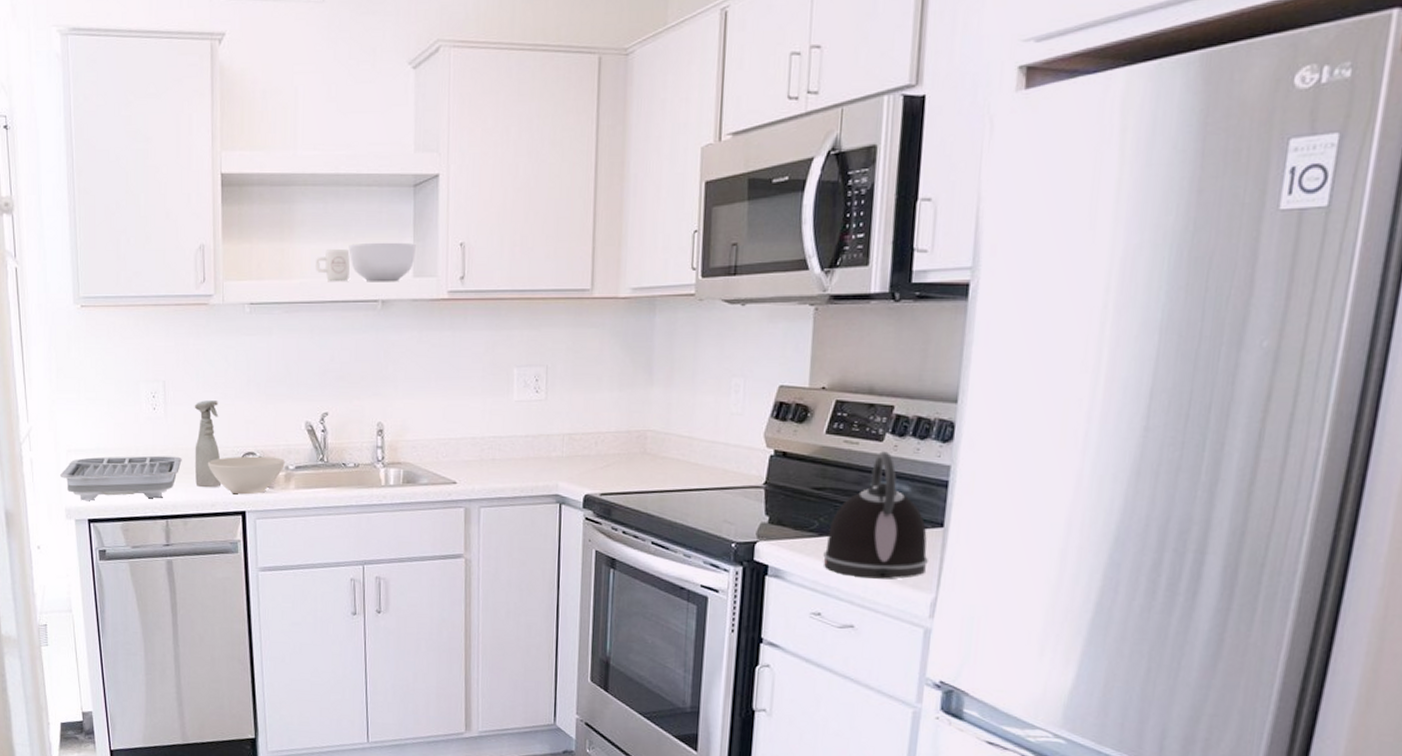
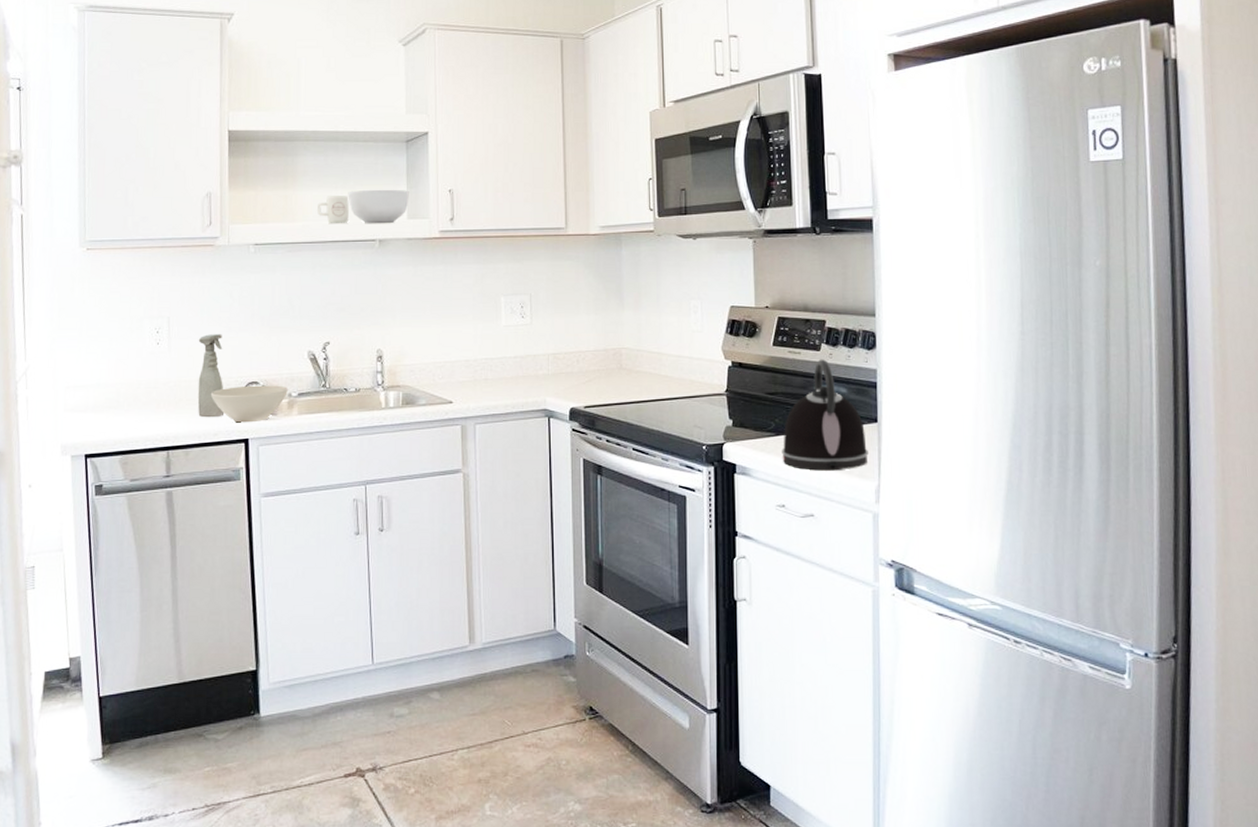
dish rack: present [60,455,182,501] -> none [57,388,185,437]

